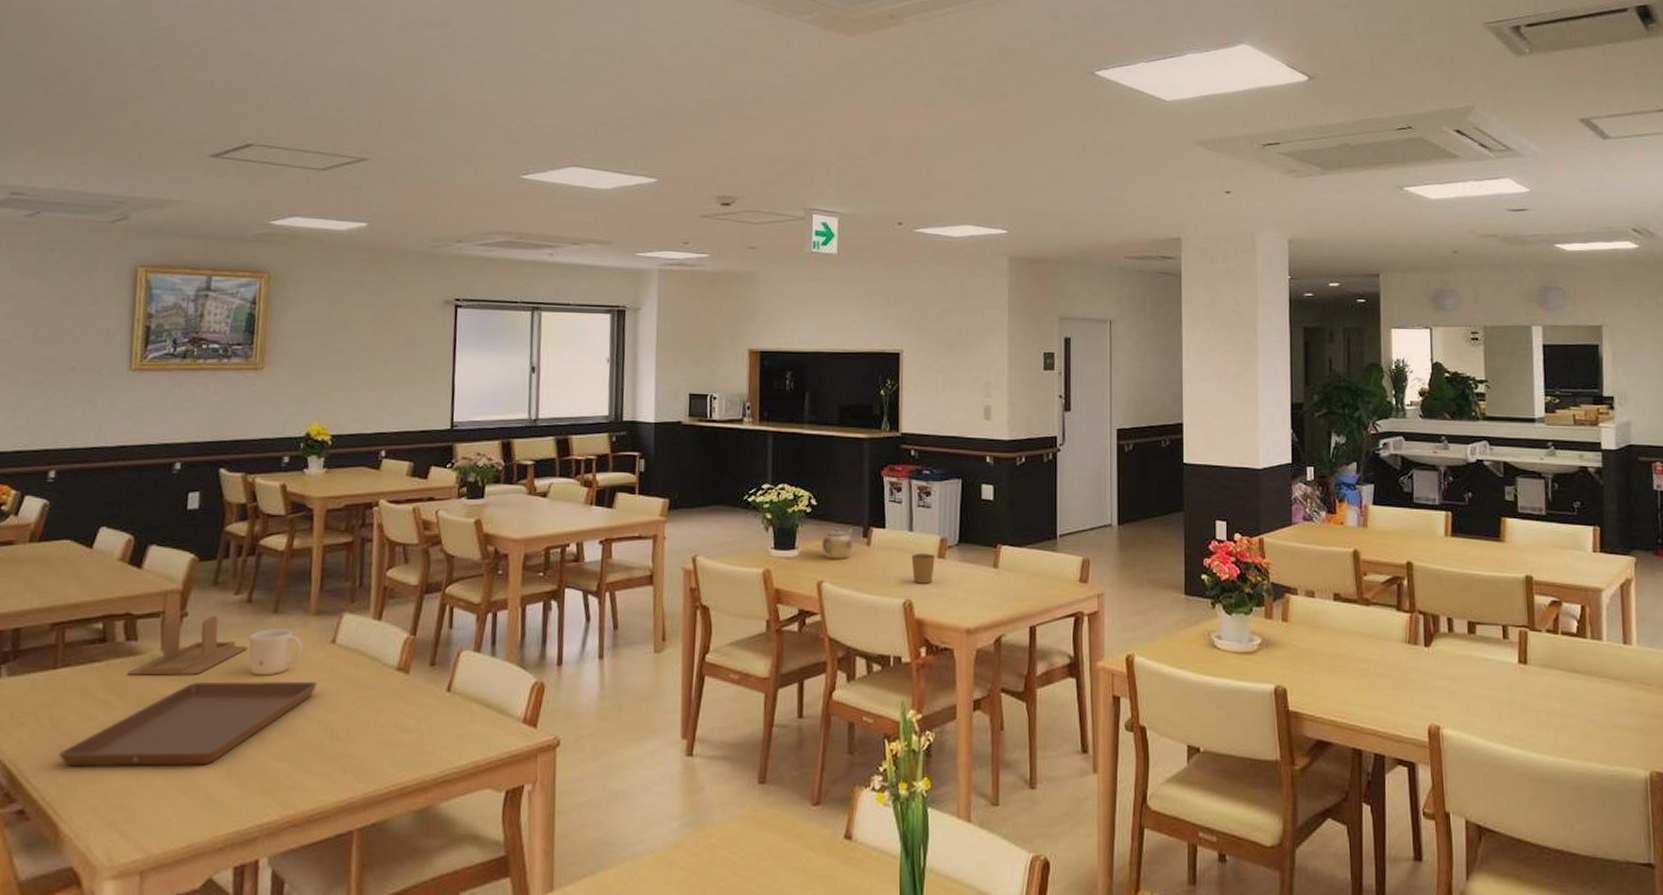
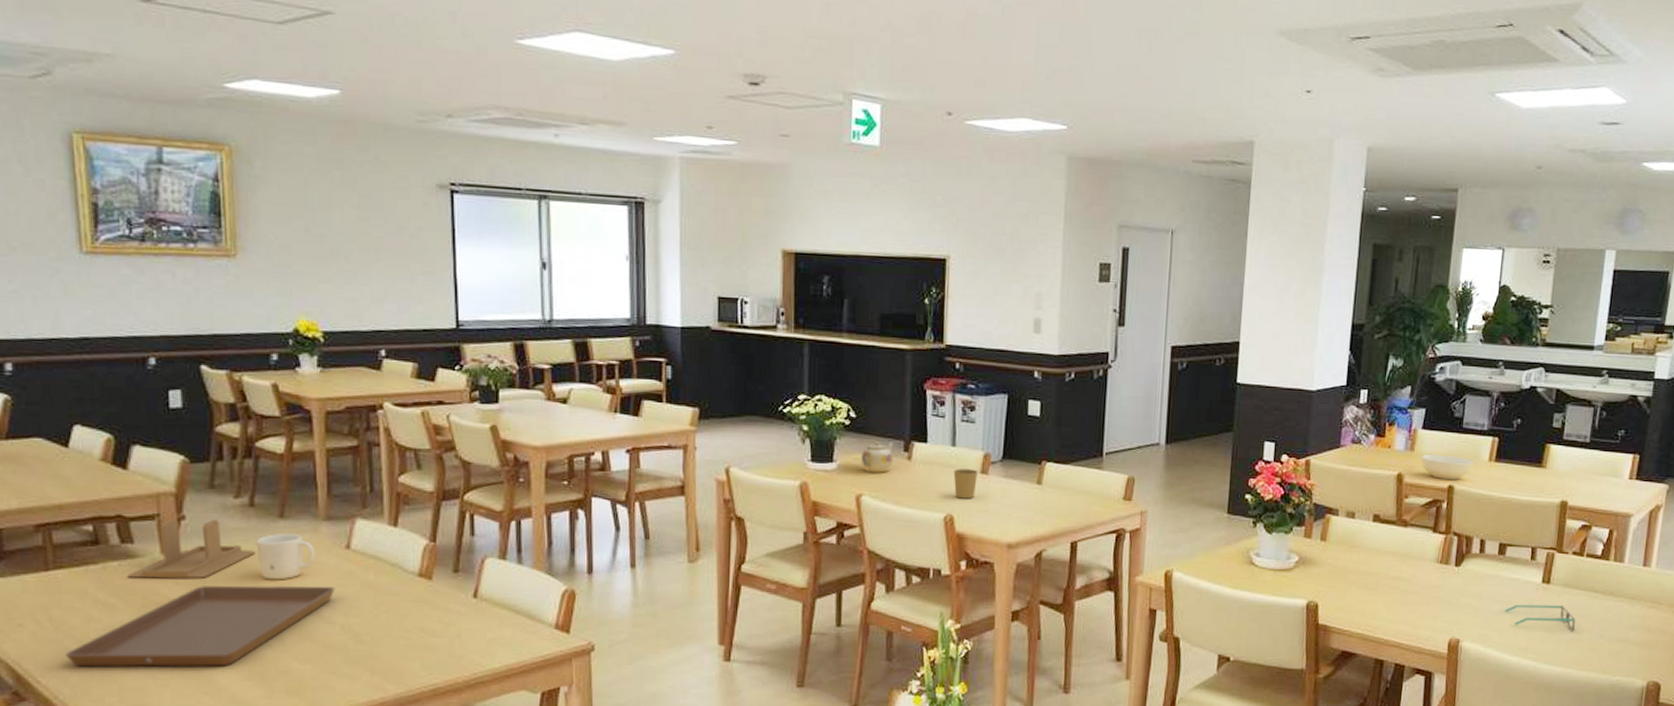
bowl: none [1374,530,1430,557] -> present [1420,454,1474,481]
glasses: none [1484,687,1561,715] -> present [1505,604,1576,631]

